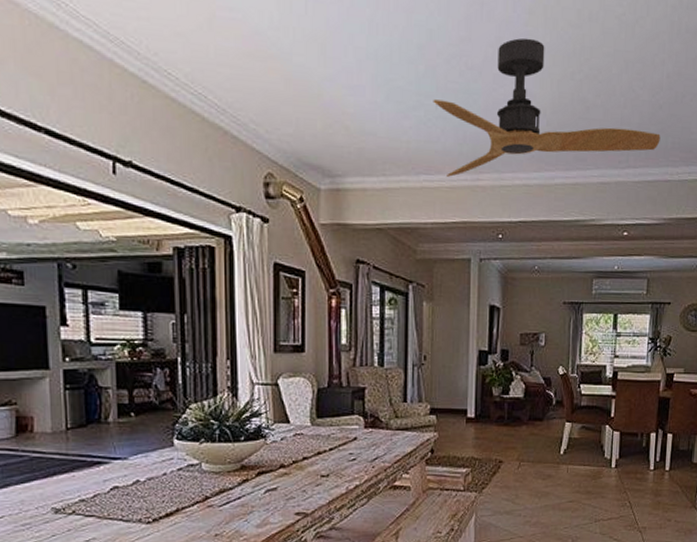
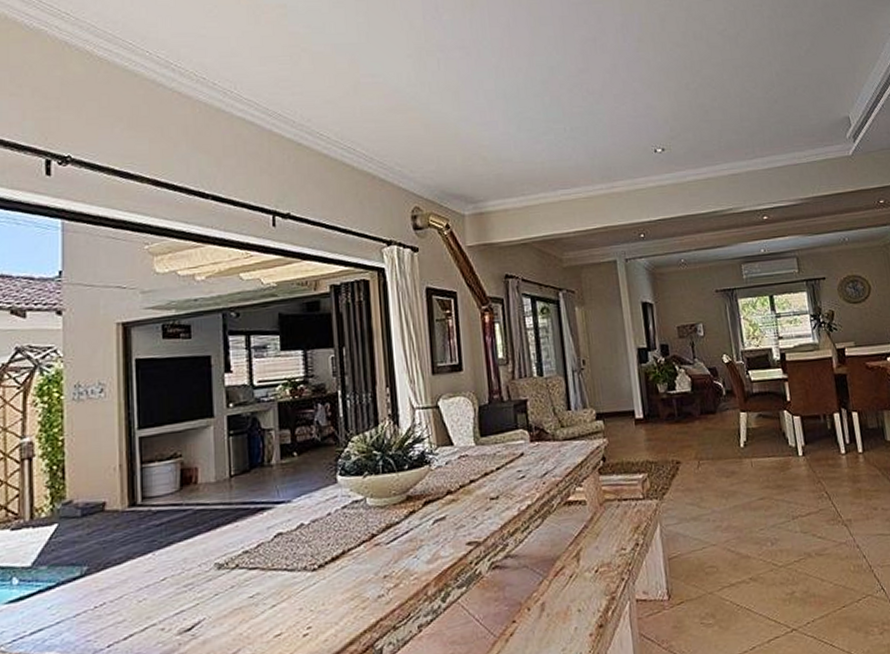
ceiling fan: present [433,38,661,177] -> none [561,61,782,188]

